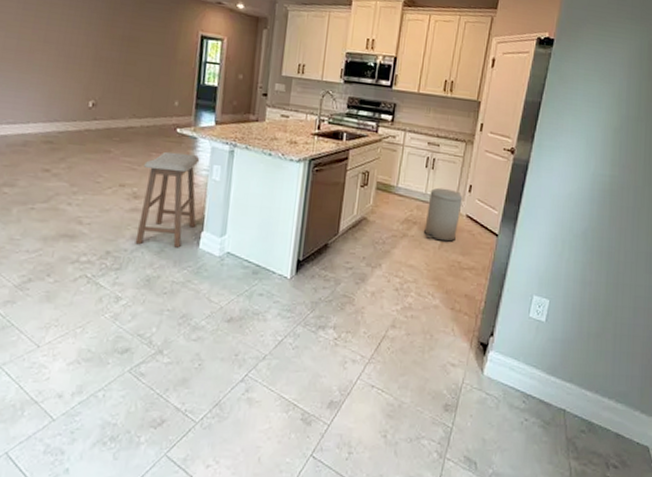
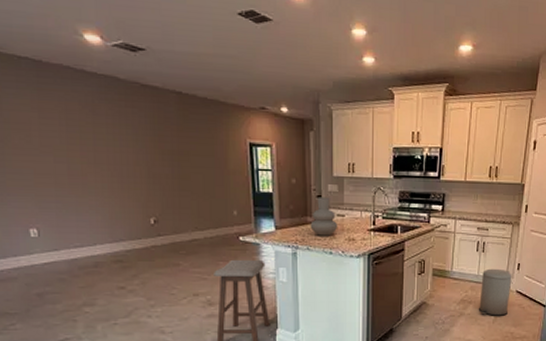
vase: none [251,95,281,137] -> present [310,197,338,236]

